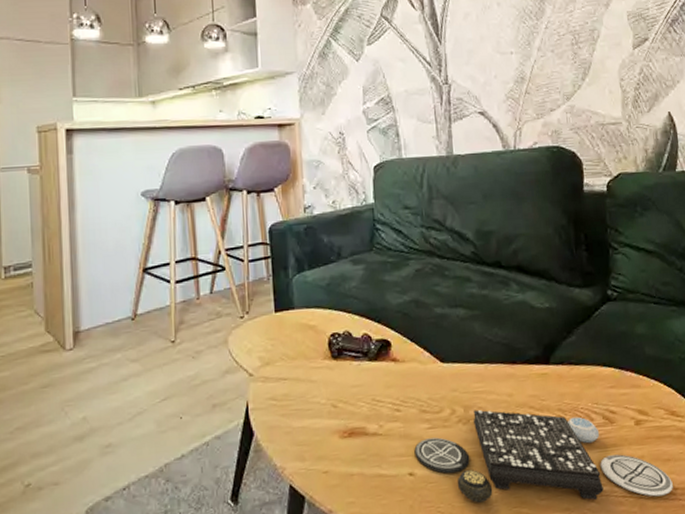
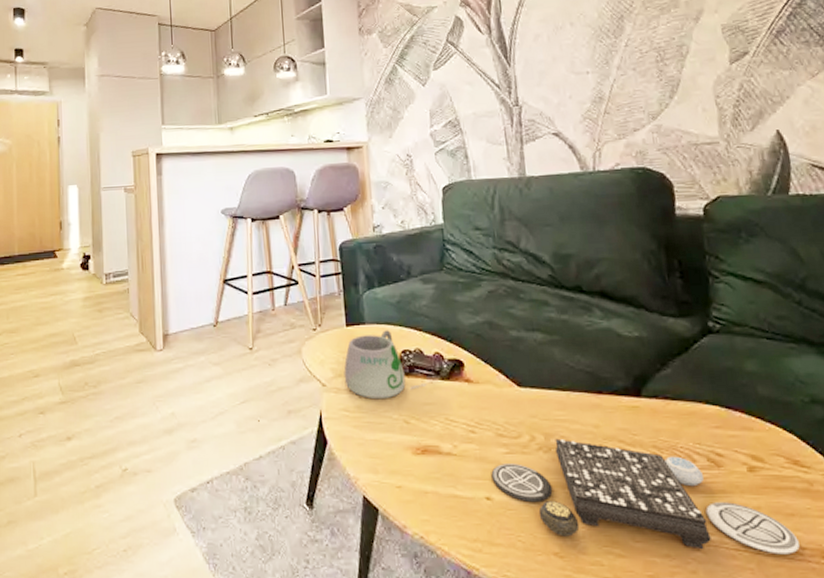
mug: none [272,314,355,386] -> present [343,330,427,400]

